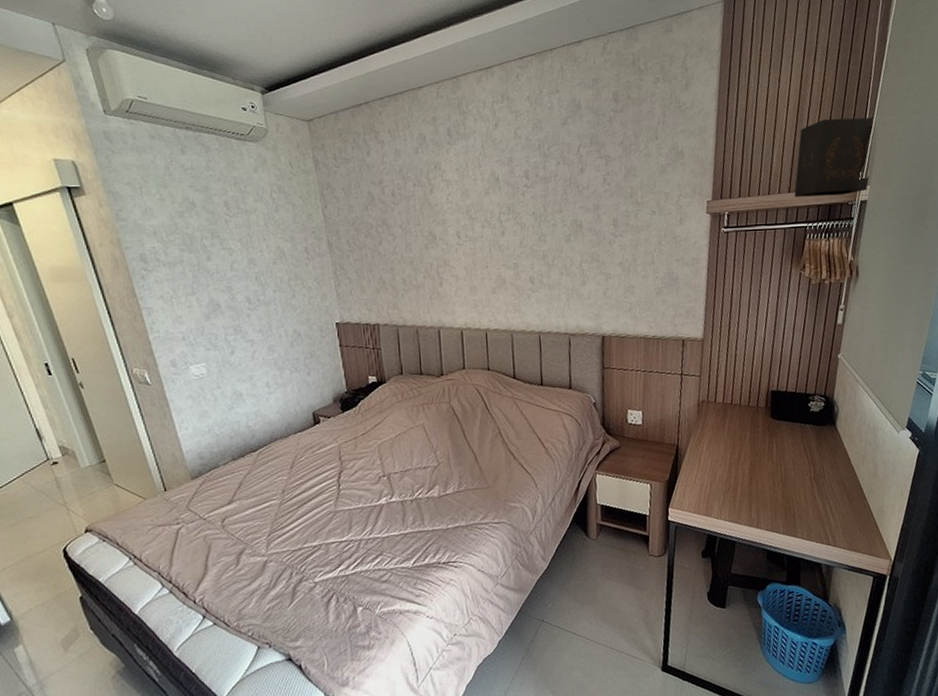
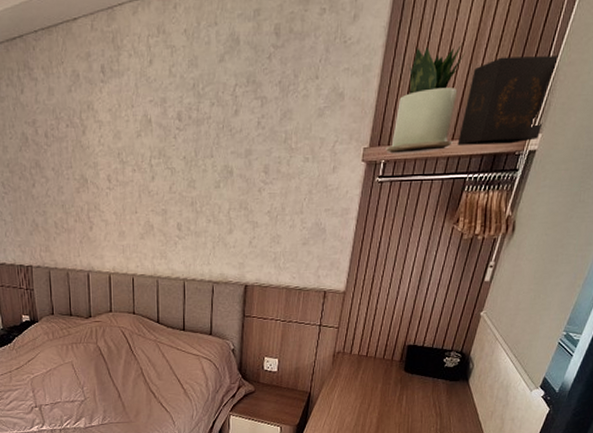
planter: none [727,107,791,207] -> present [384,42,466,155]

